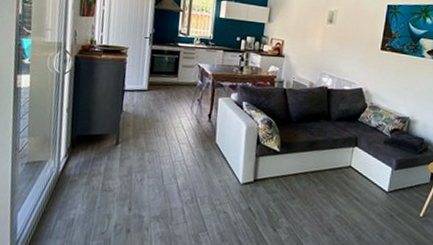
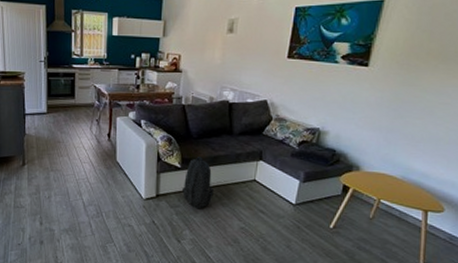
backpack: none [279,141,311,196] -> present [181,157,214,209]

